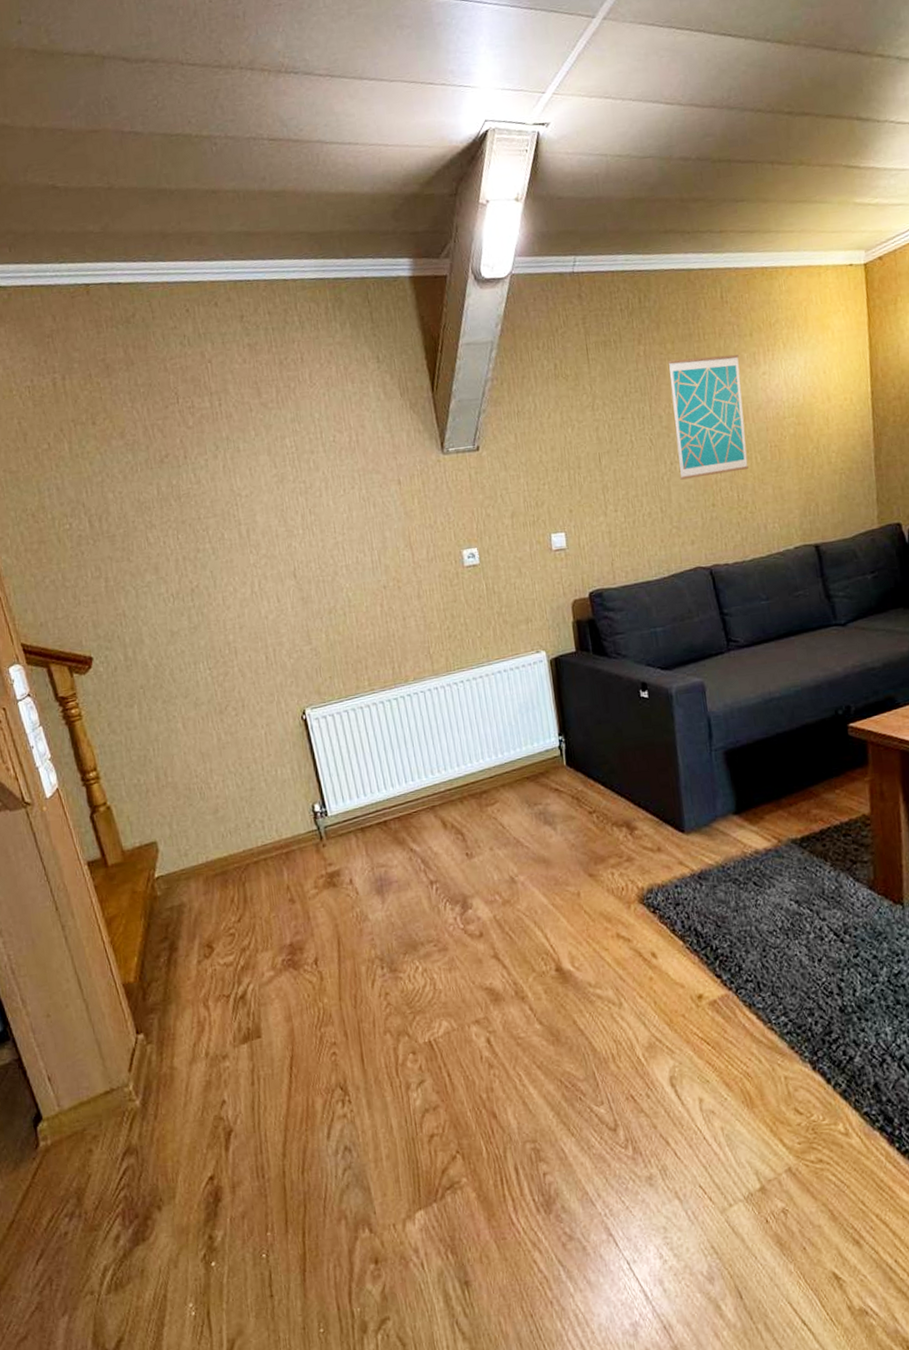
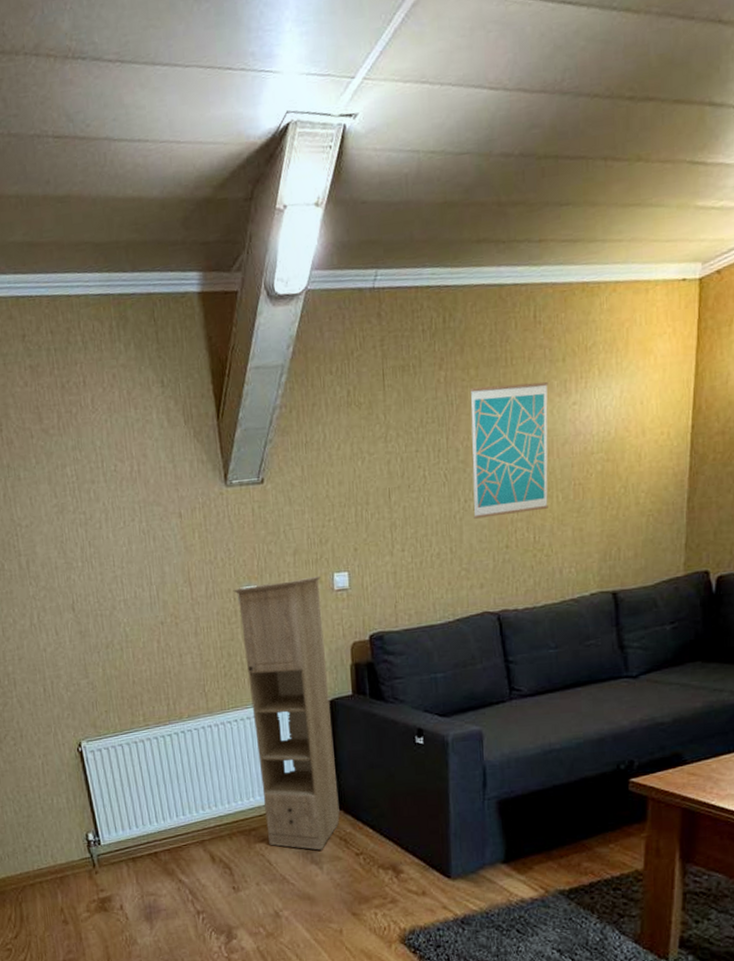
storage cabinet: none [453,536,571,811] -> present [233,575,340,850]

